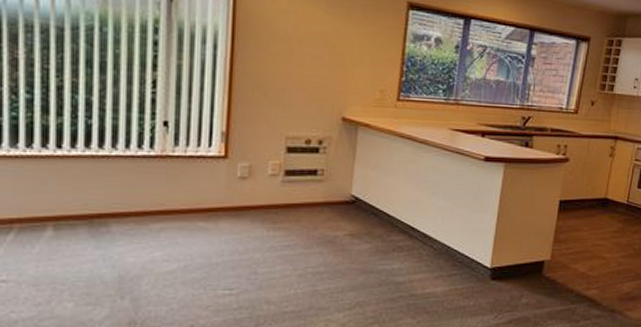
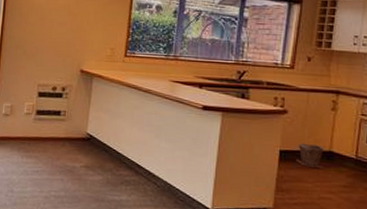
plant pot: none [575,191,600,217] -> present [297,143,324,169]

